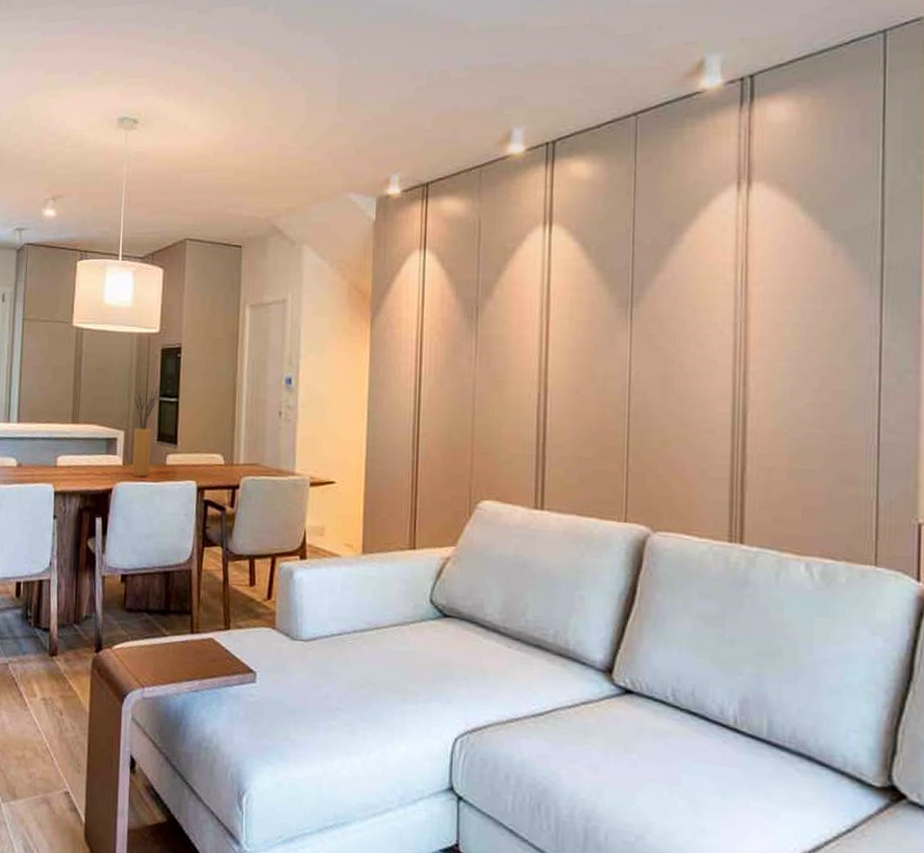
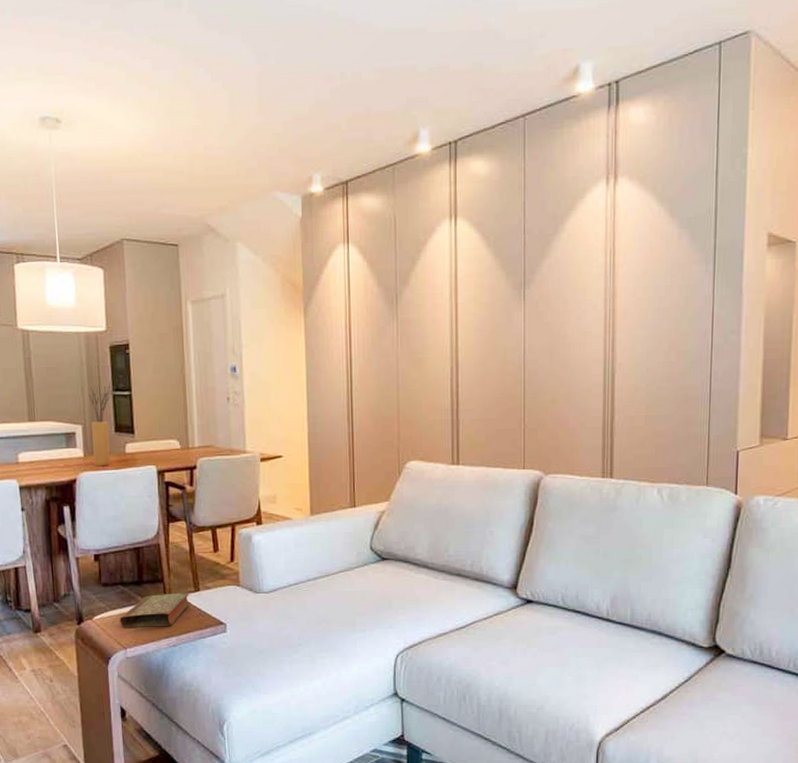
book: none [140,627,219,668] -> present [119,593,190,628]

